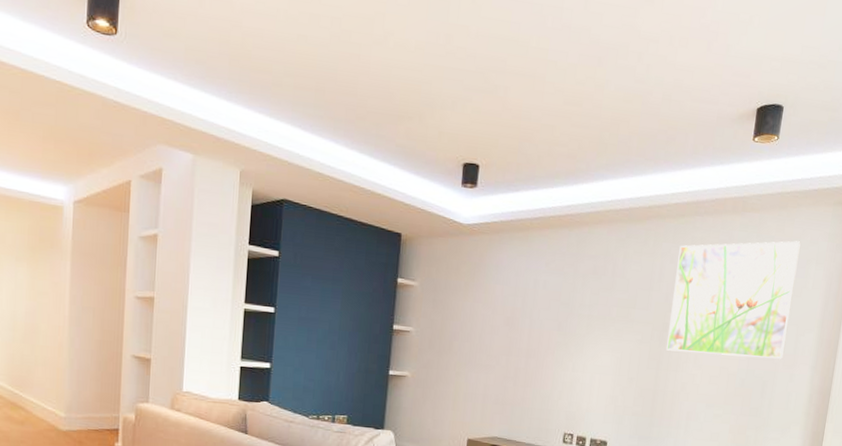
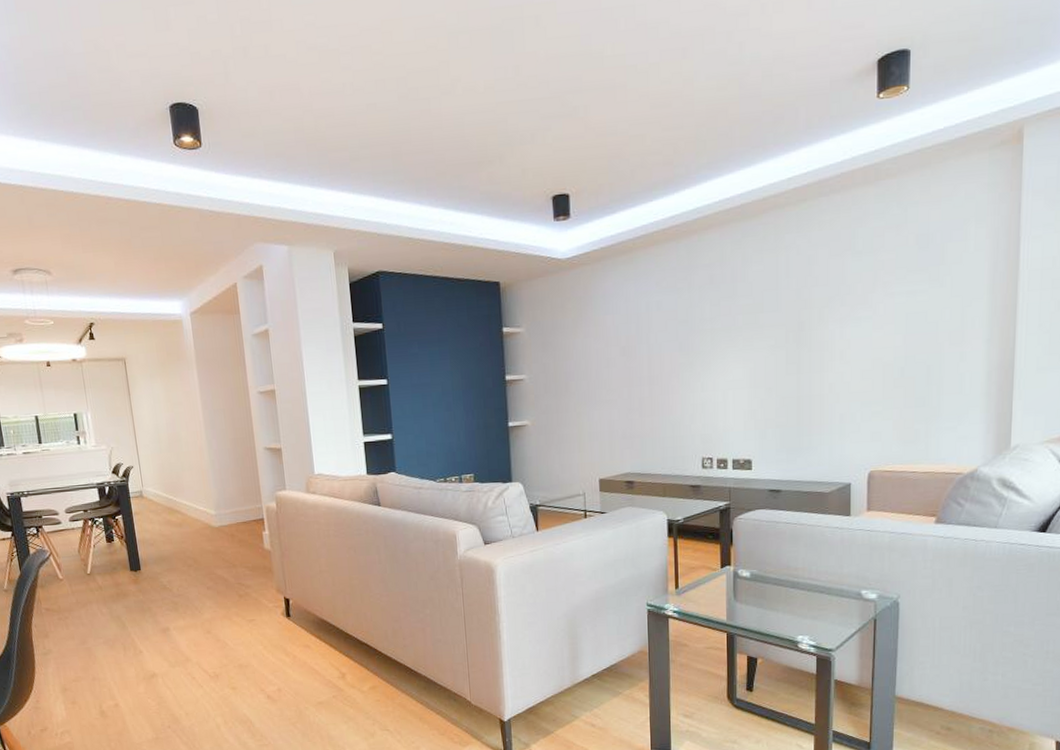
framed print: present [666,241,801,359] -> none [806,200,953,351]

